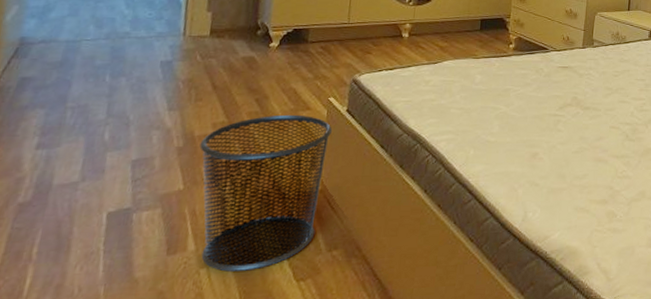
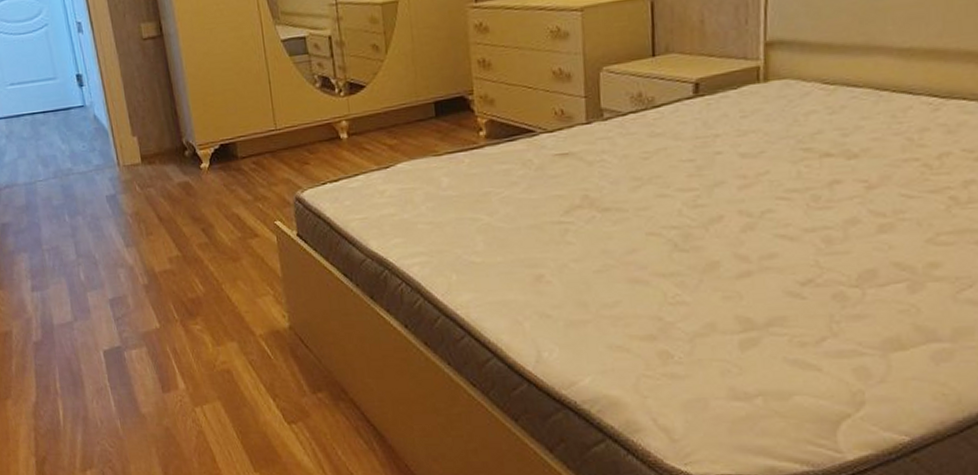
waste bin: present [199,114,333,272] -> none [162,243,295,411]

